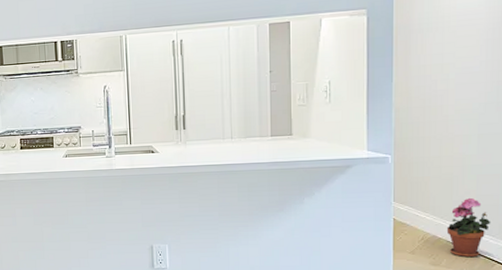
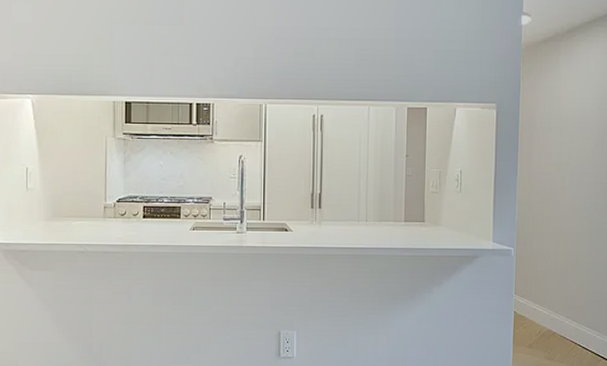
potted plant: present [446,197,491,258] -> none [560,293,598,353]

